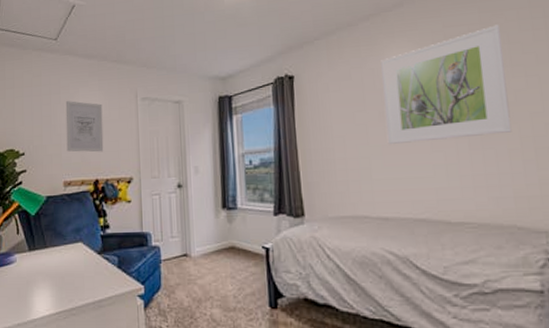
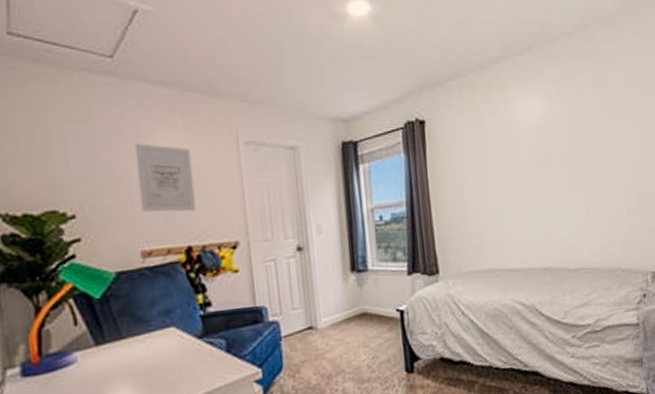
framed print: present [381,24,512,145] -> none [511,77,620,196]

